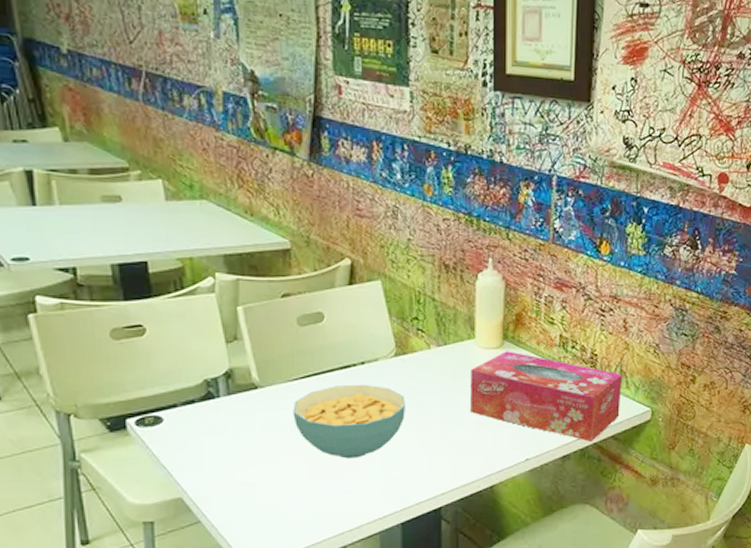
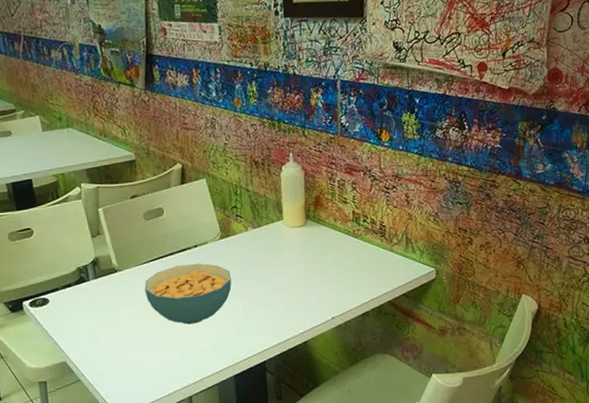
tissue box: present [470,351,622,443] -> none [281,228,409,301]

